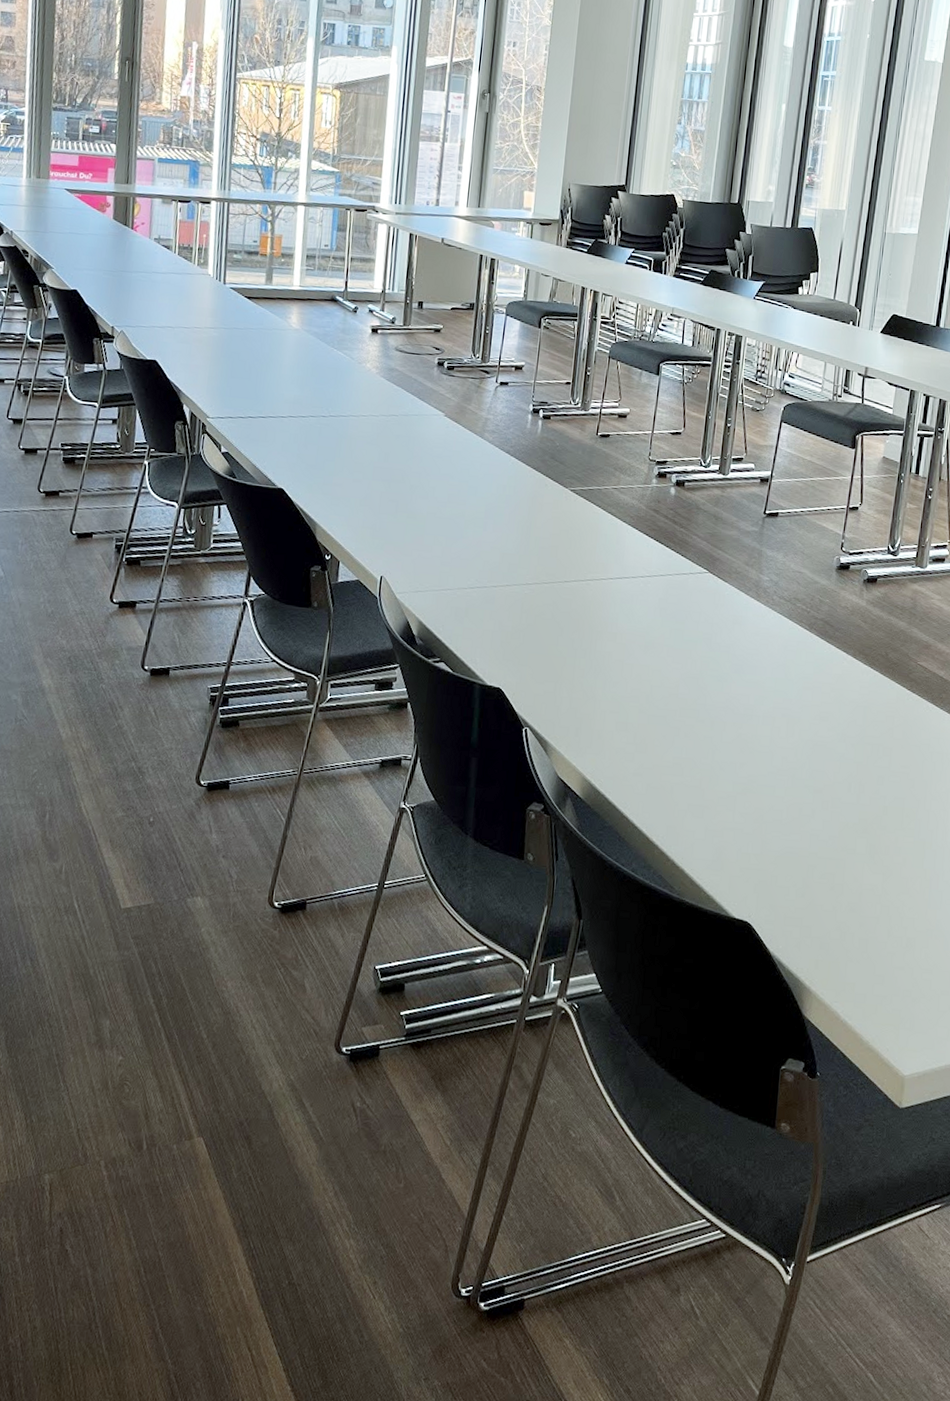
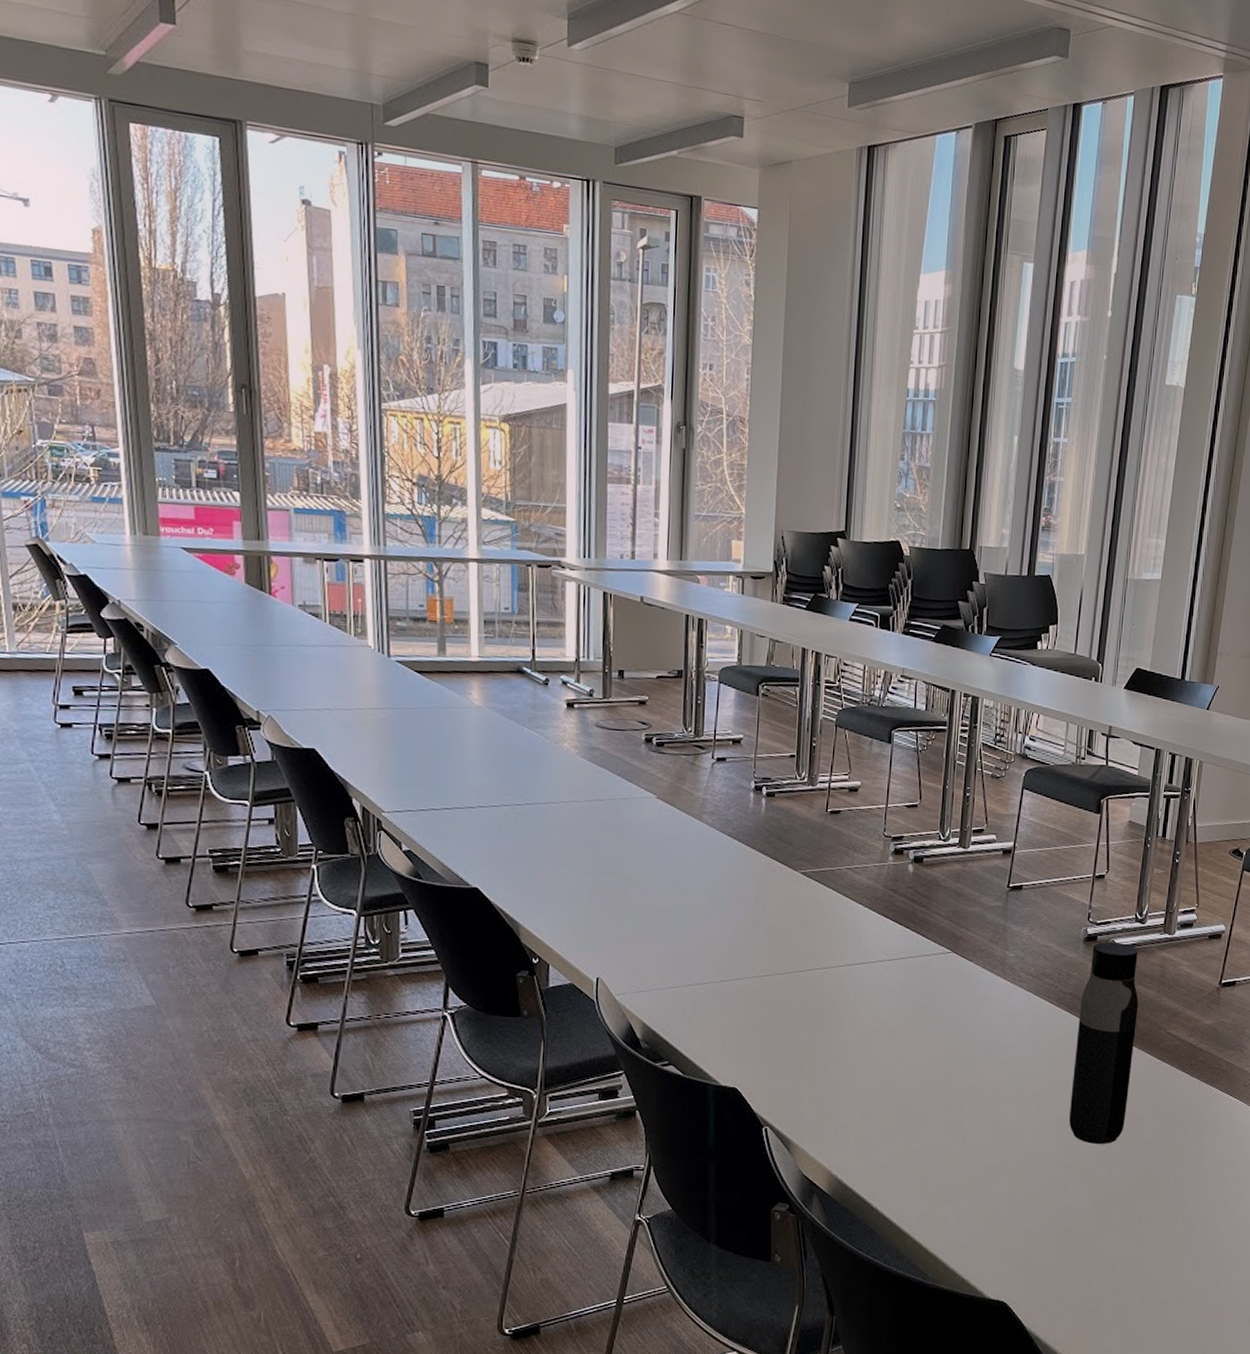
water bottle: none [818,571,890,771] -> present [1069,942,1139,1144]

